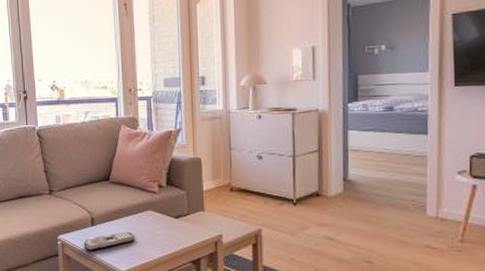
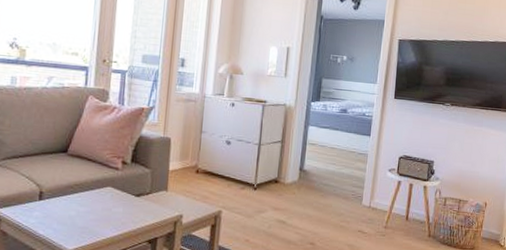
remote control: present [84,231,135,251] -> none [27,208,89,228]

